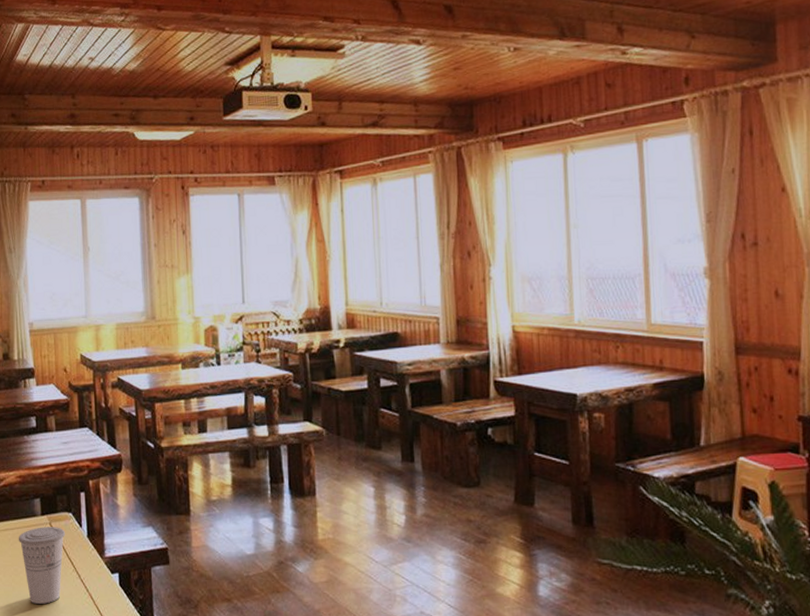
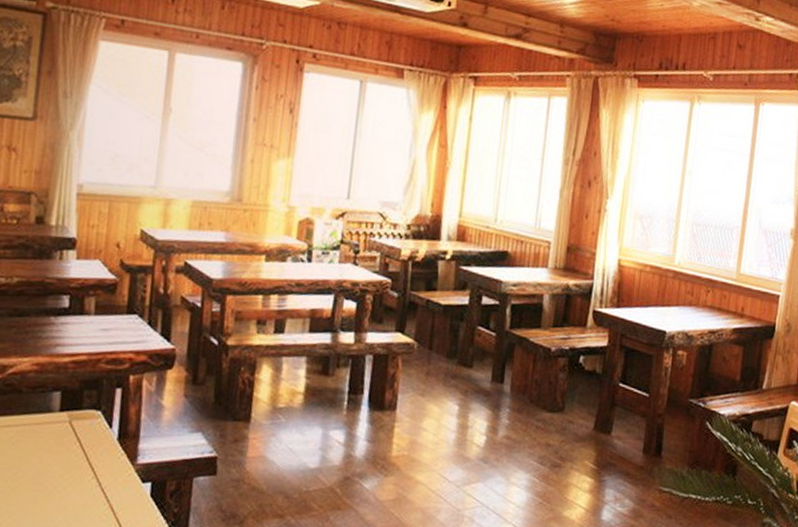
cup: present [18,527,66,604] -> none [23,425,90,515]

